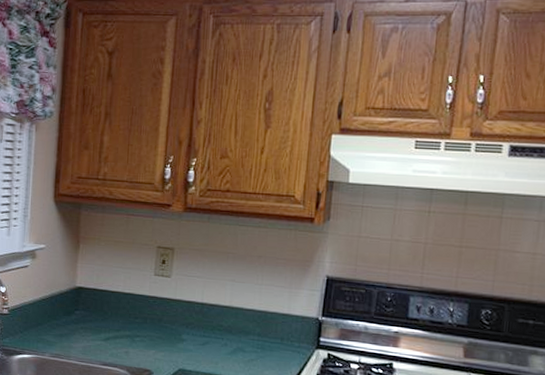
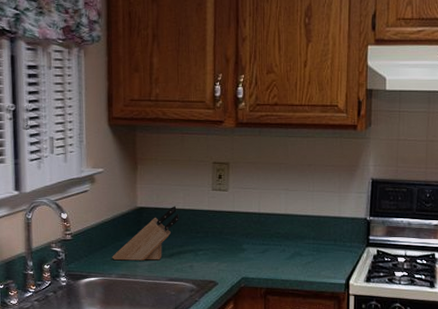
knife block: none [47,288,118,343] -> present [112,206,179,261]

